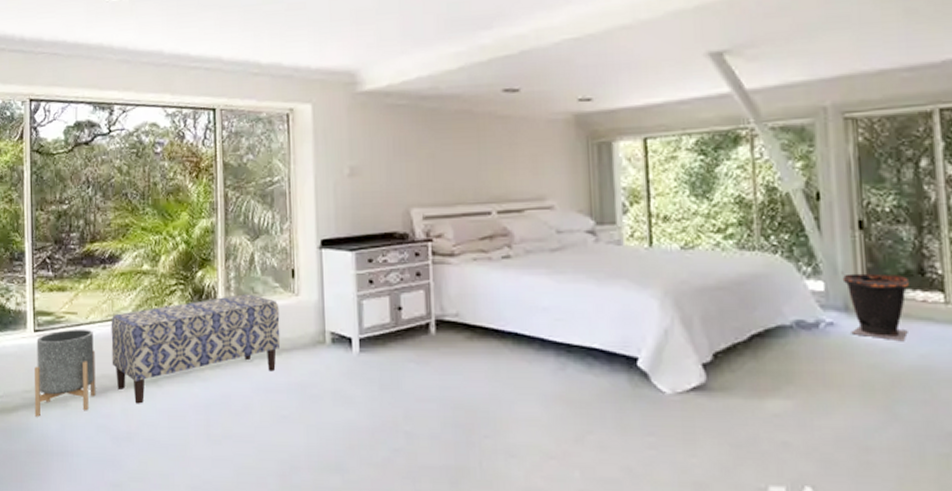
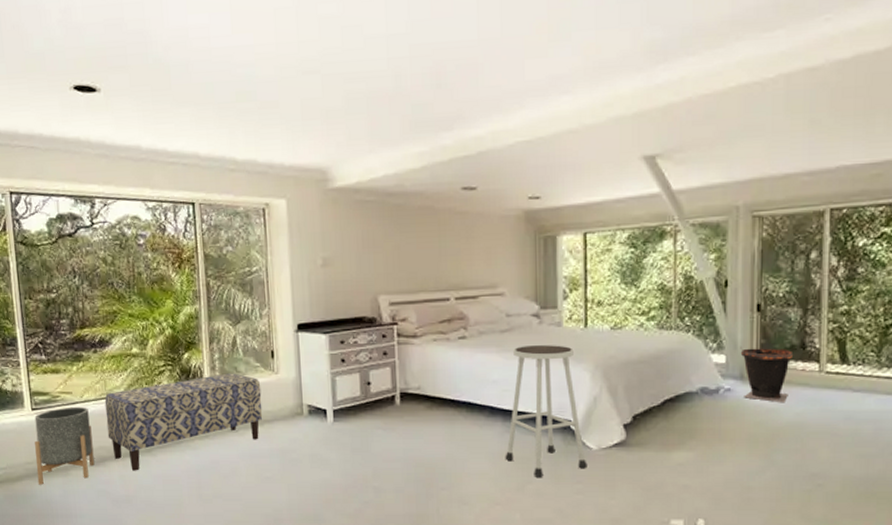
stool: none [559,267,660,426] -> present [505,345,587,477]

